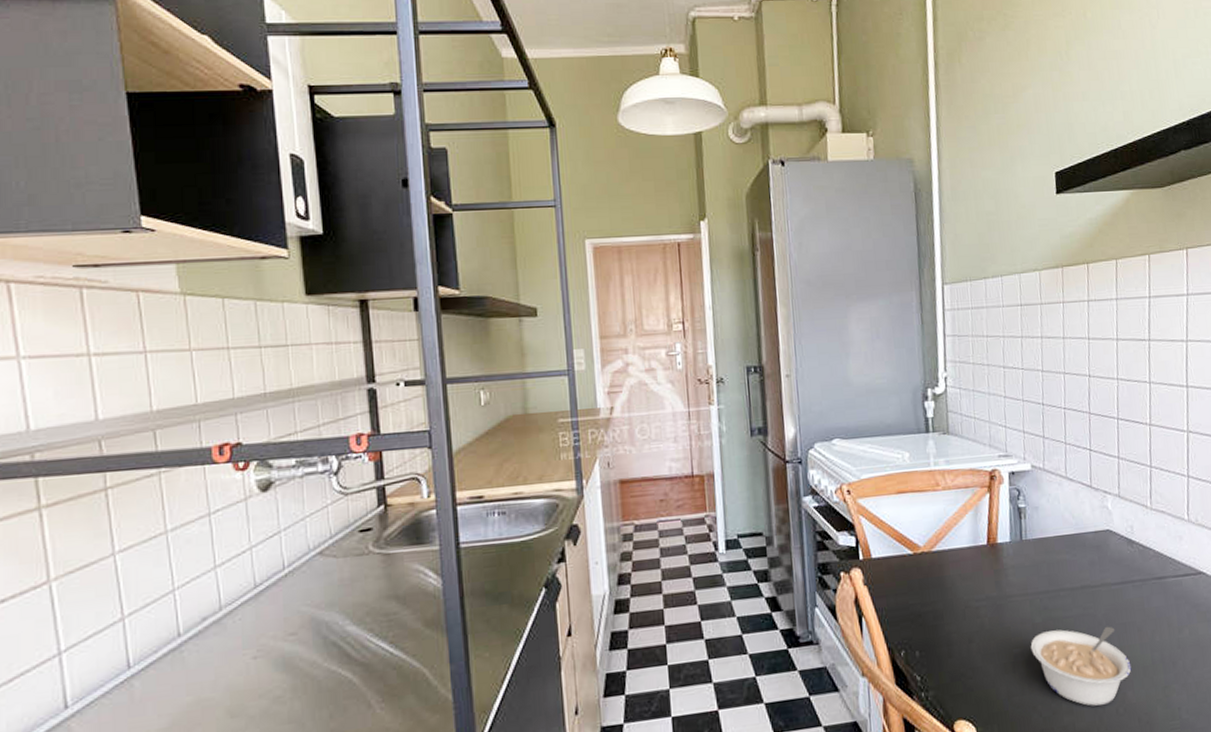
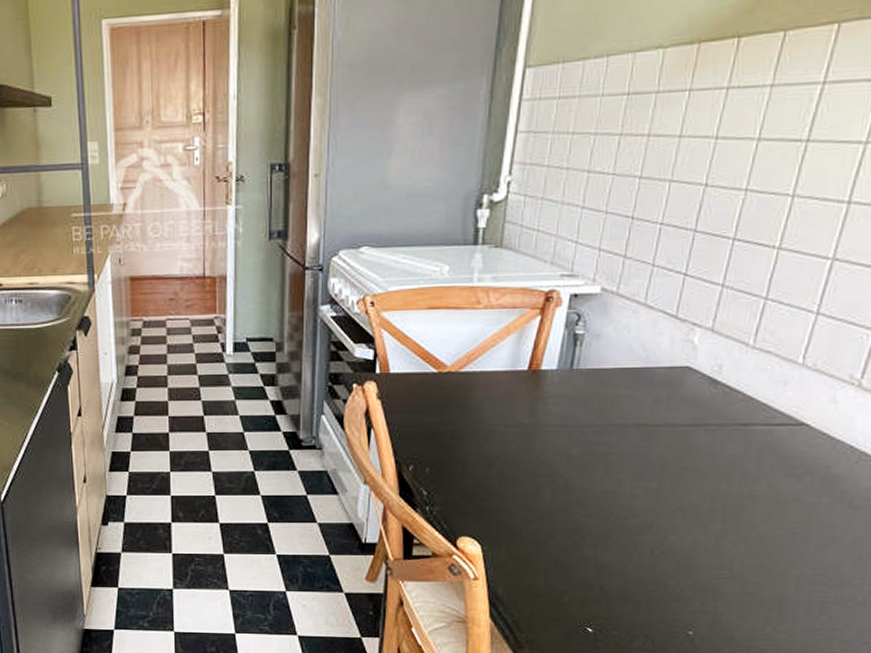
legume: present [1030,626,1132,707] -> none [559,465,682,545]

